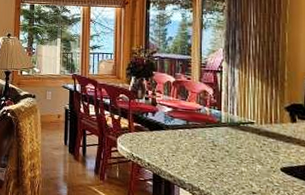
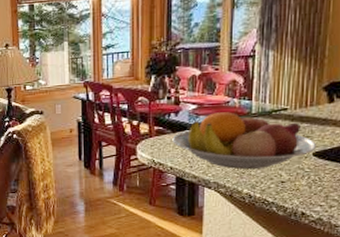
fruit bowl: none [149,117,283,177] -> present [172,112,316,170]

